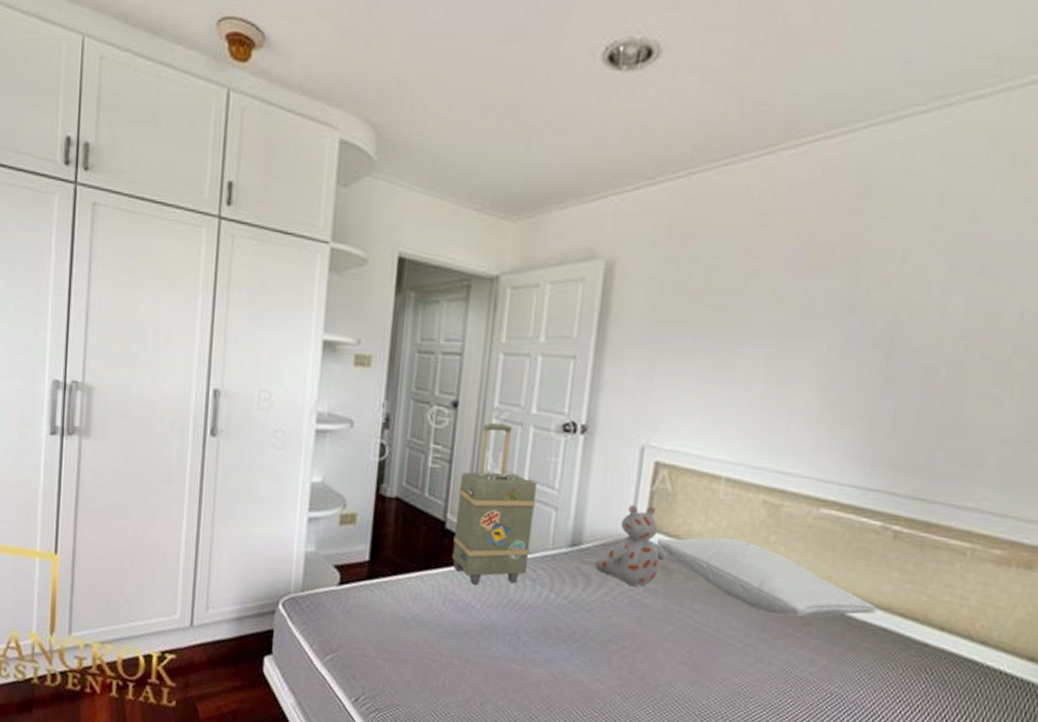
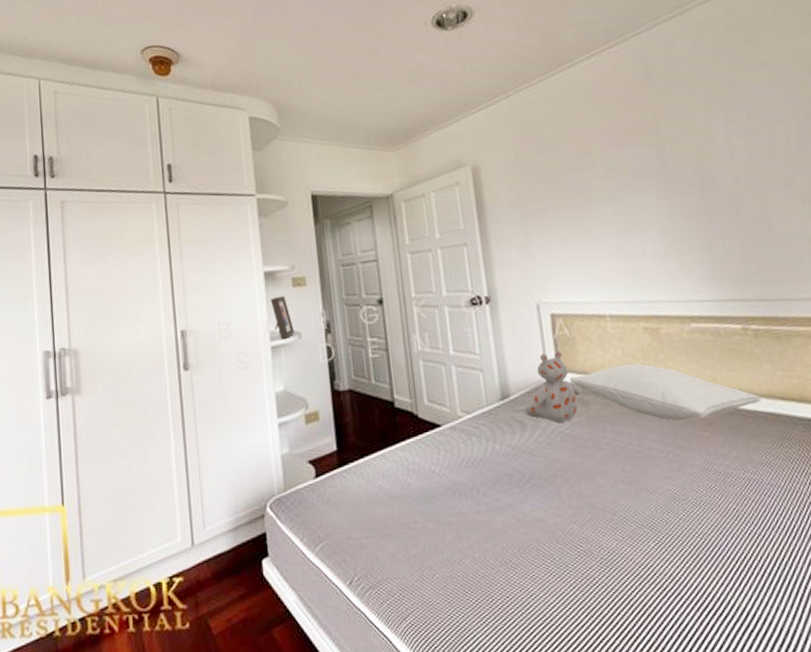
picture frame: none [323,373,347,424] -> present [270,296,295,339]
suitcase: present [452,422,537,585] -> none [398,309,471,452]

